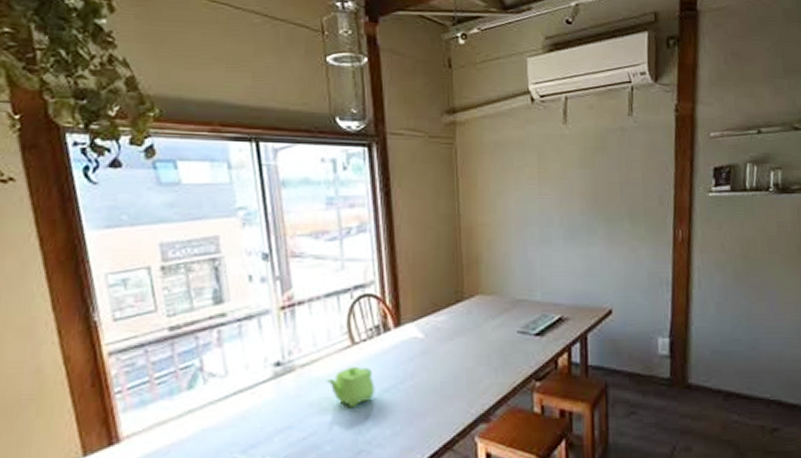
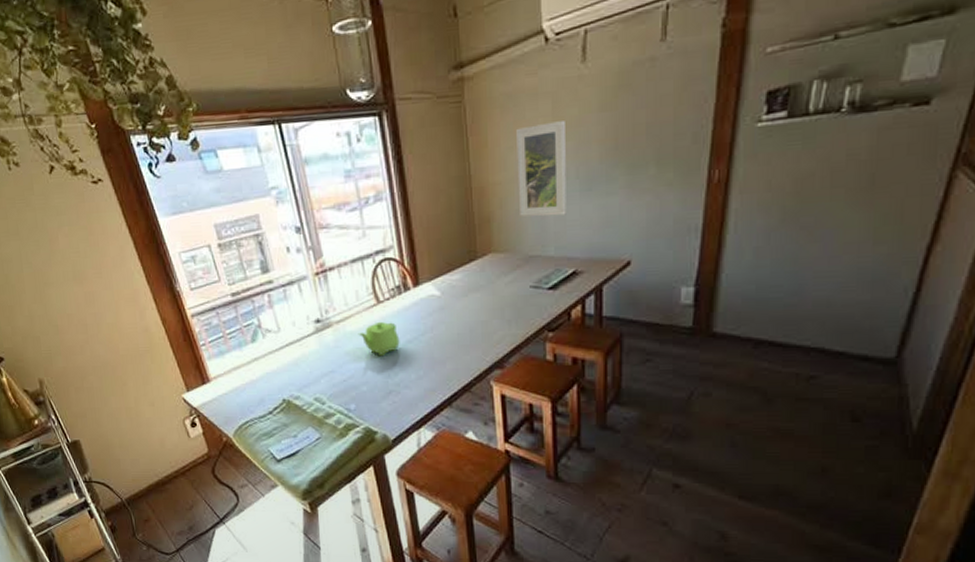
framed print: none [505,172,552,261] -> present [516,121,566,217]

